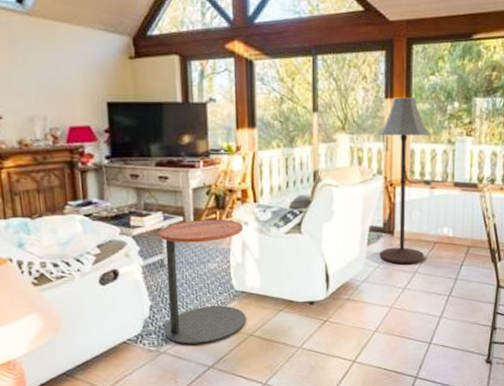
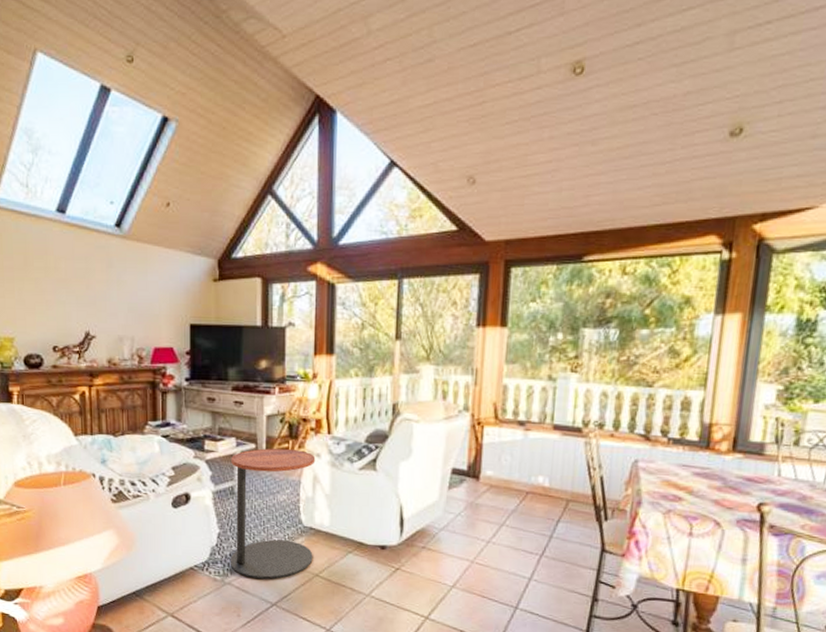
floor lamp: present [377,97,431,265] -> none [461,326,528,515]

